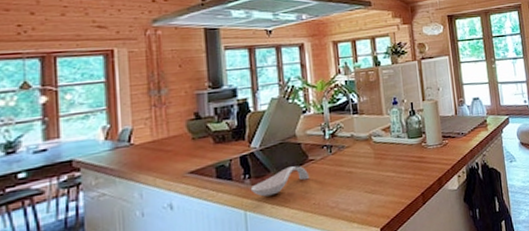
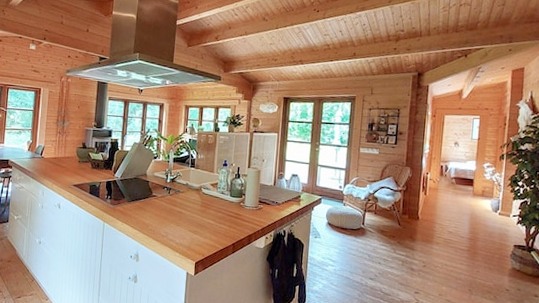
spoon rest: present [250,165,310,197] -> none [109,197,151,216]

